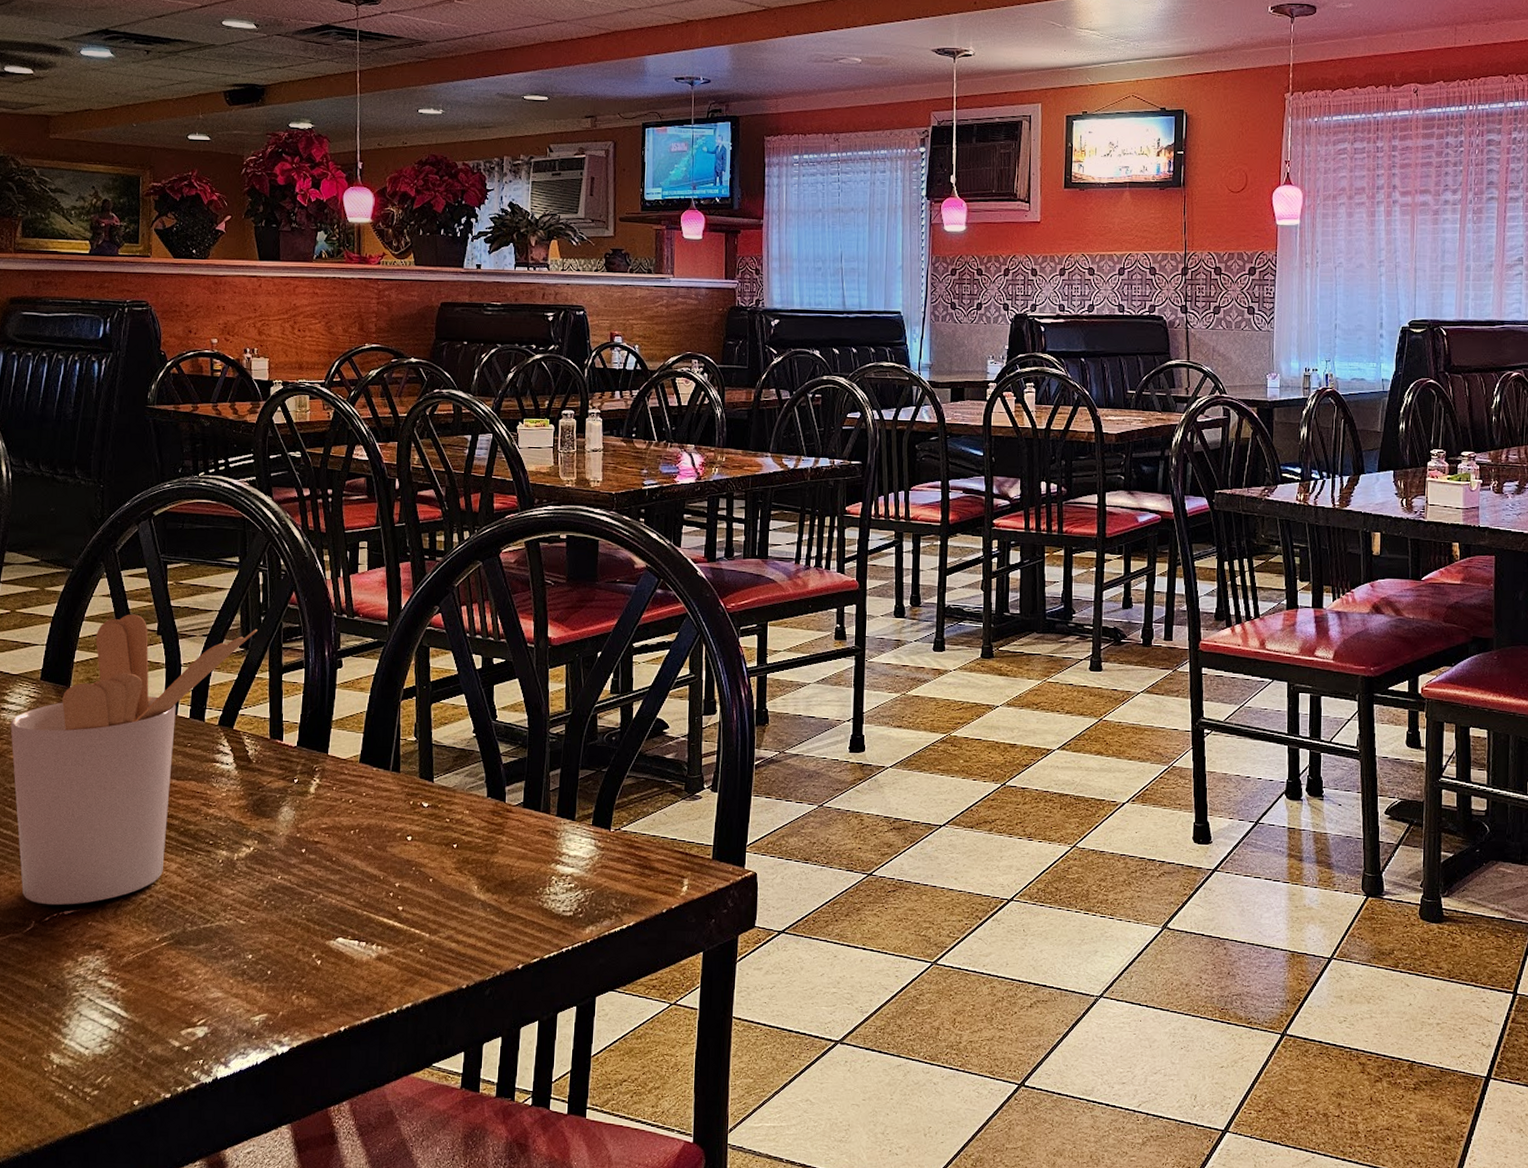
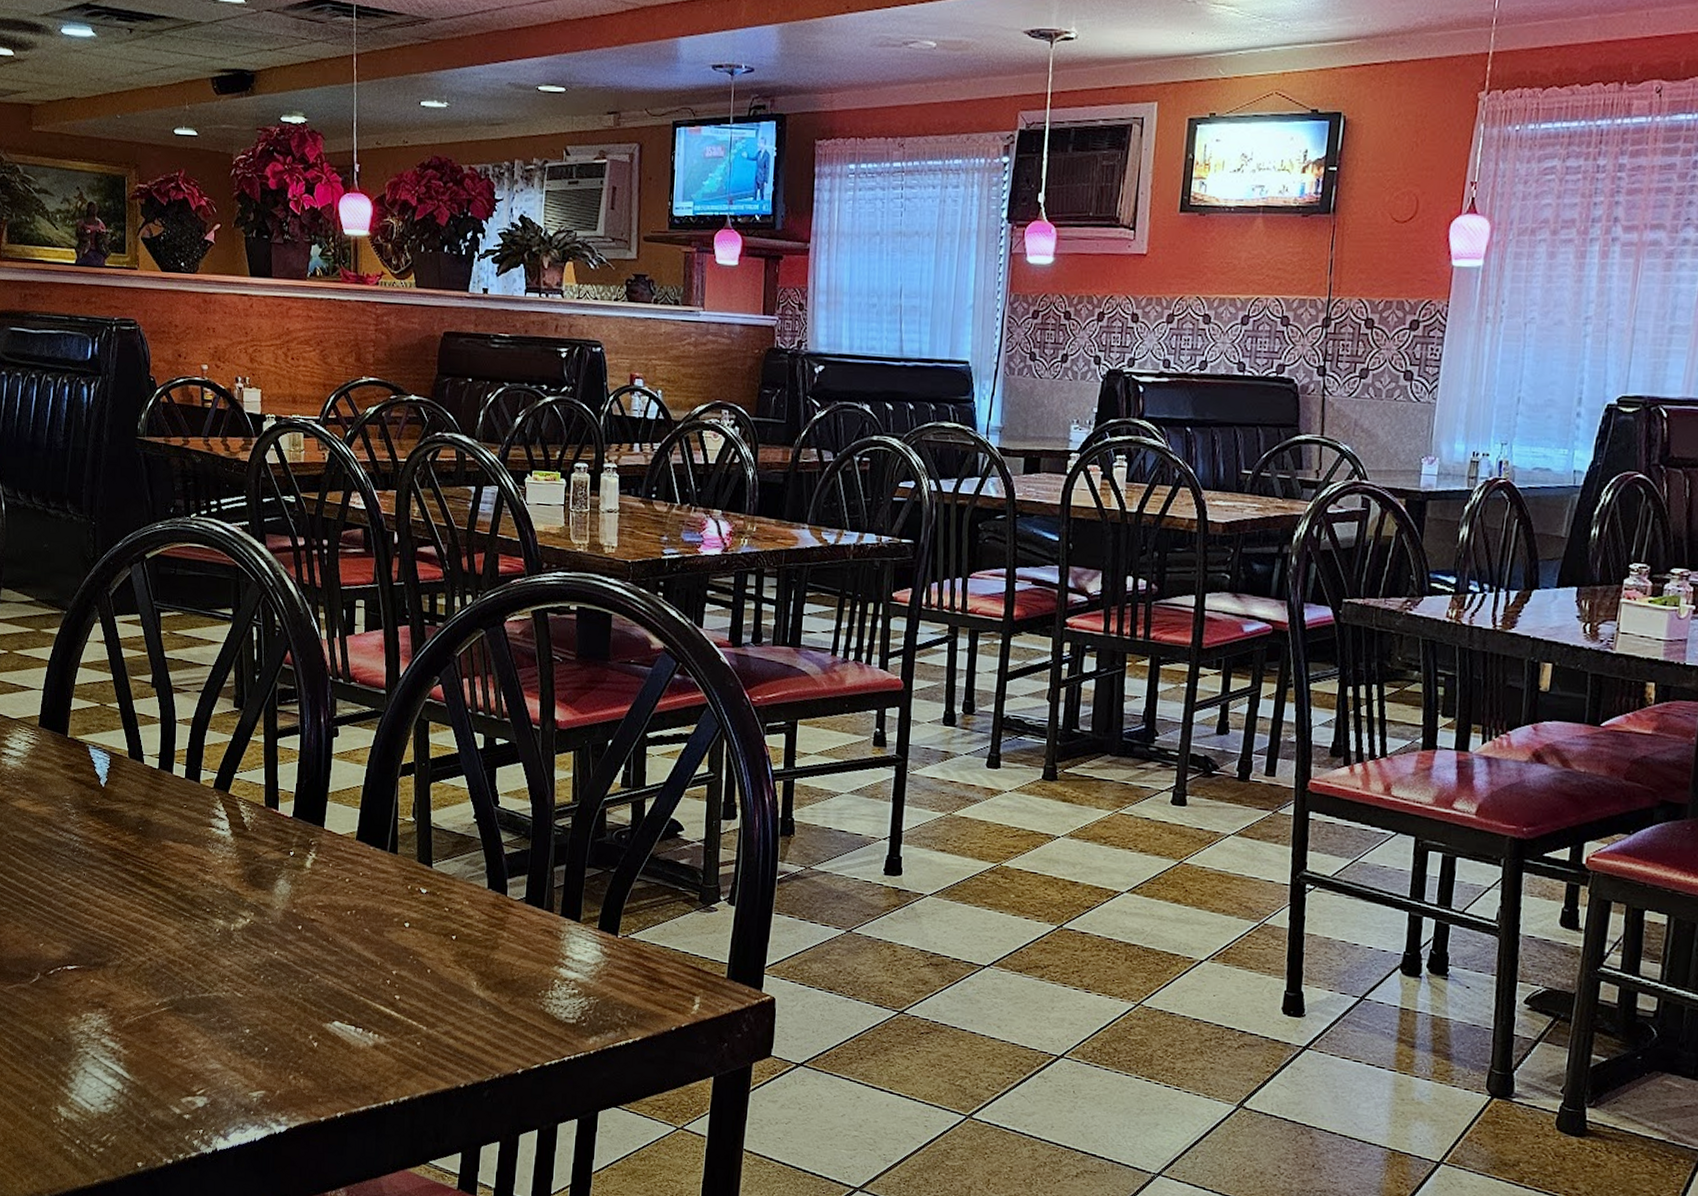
utensil holder: present [10,614,257,905] -> none [11,663,252,961]

